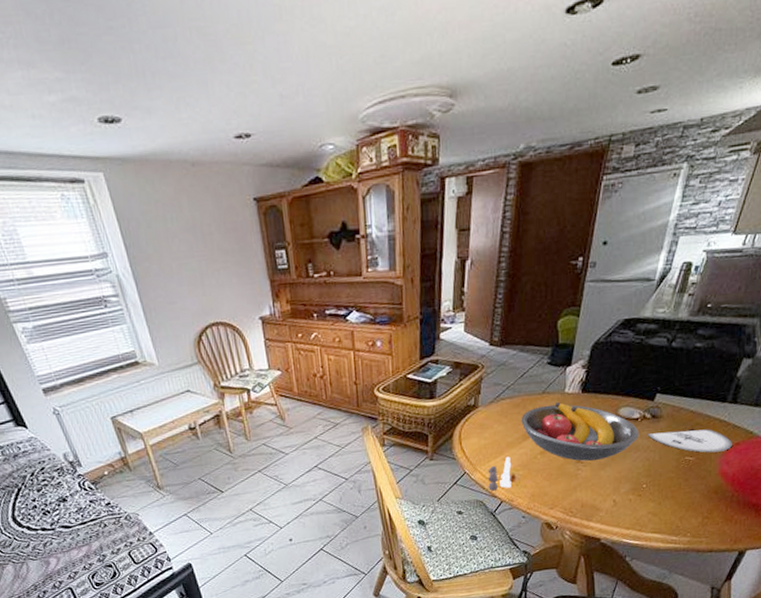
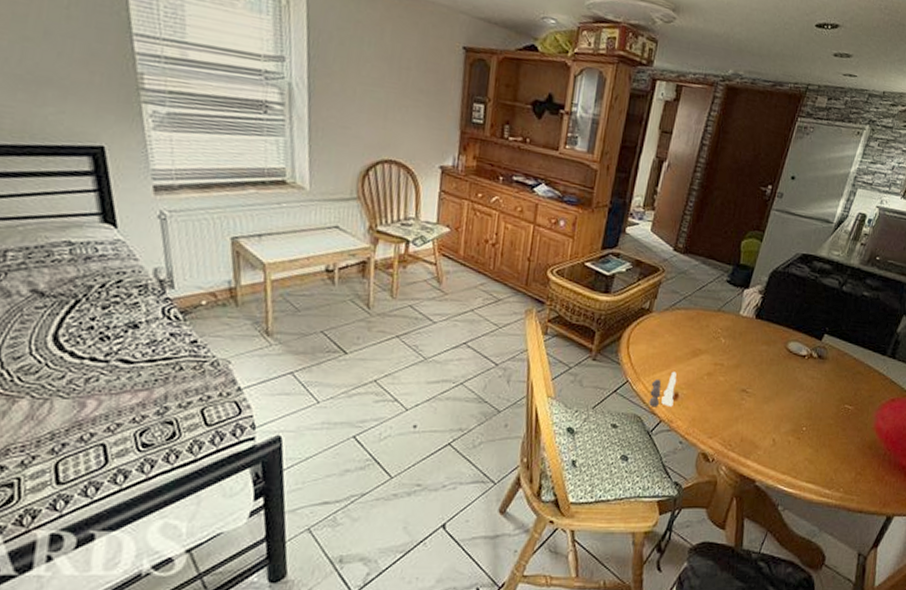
fruit bowl: present [521,401,639,461] -> none [693,322,805,392]
plate: present [647,427,732,453] -> none [812,374,888,406]

